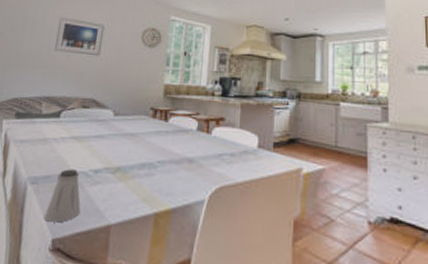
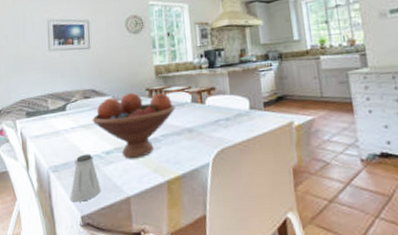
fruit bowl: none [86,109,179,183] -> present [92,92,176,159]

